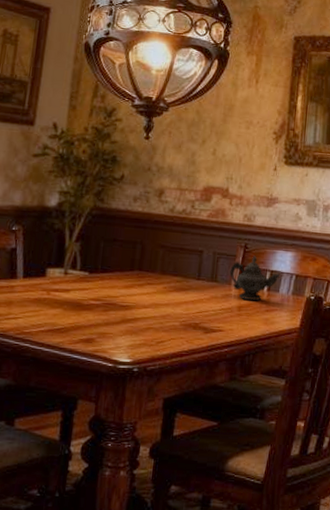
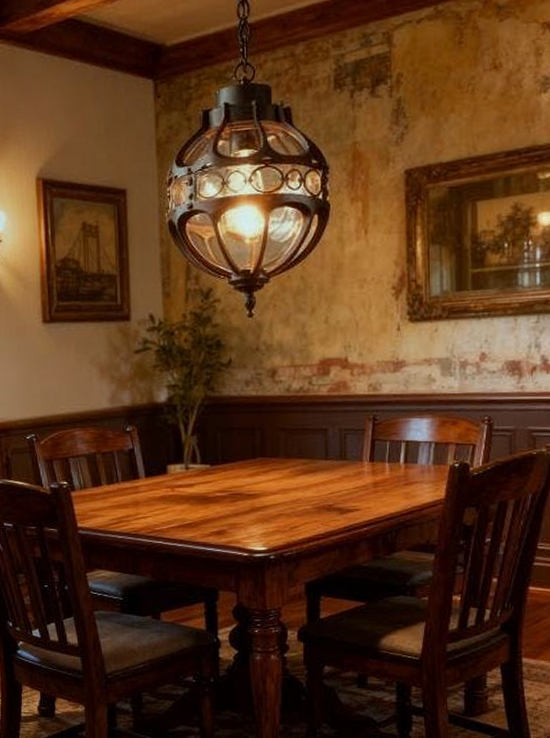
teapot: present [229,256,281,301] -> none [360,427,418,476]

